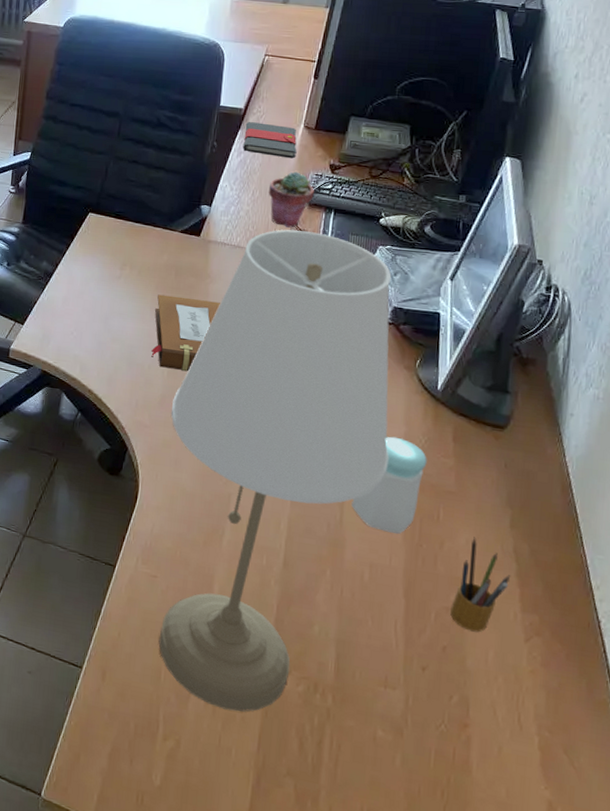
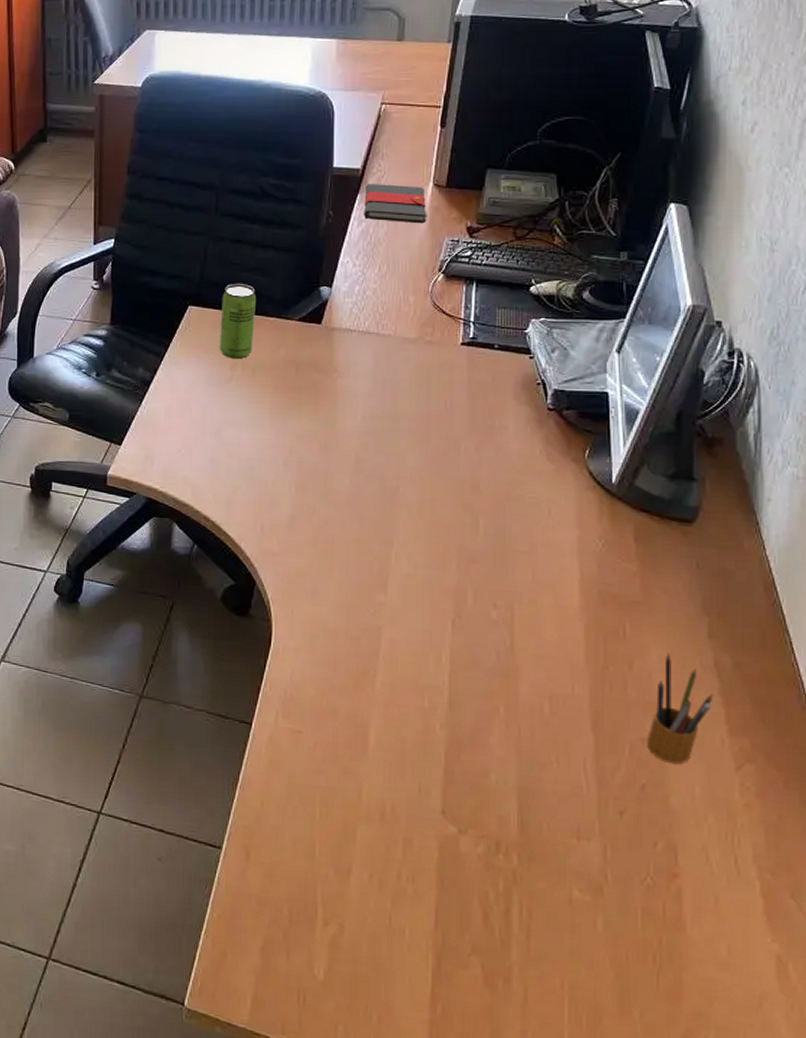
beverage can: none [112,197,147,261] -> present [219,284,257,360]
notebook: present [151,294,222,372] -> none [275,396,353,486]
desk lamp: present [158,229,392,712] -> none [303,308,561,884]
potted succulent: present [268,171,314,228] -> none [397,238,451,305]
salt shaker: present [351,436,427,534] -> none [523,542,606,657]

